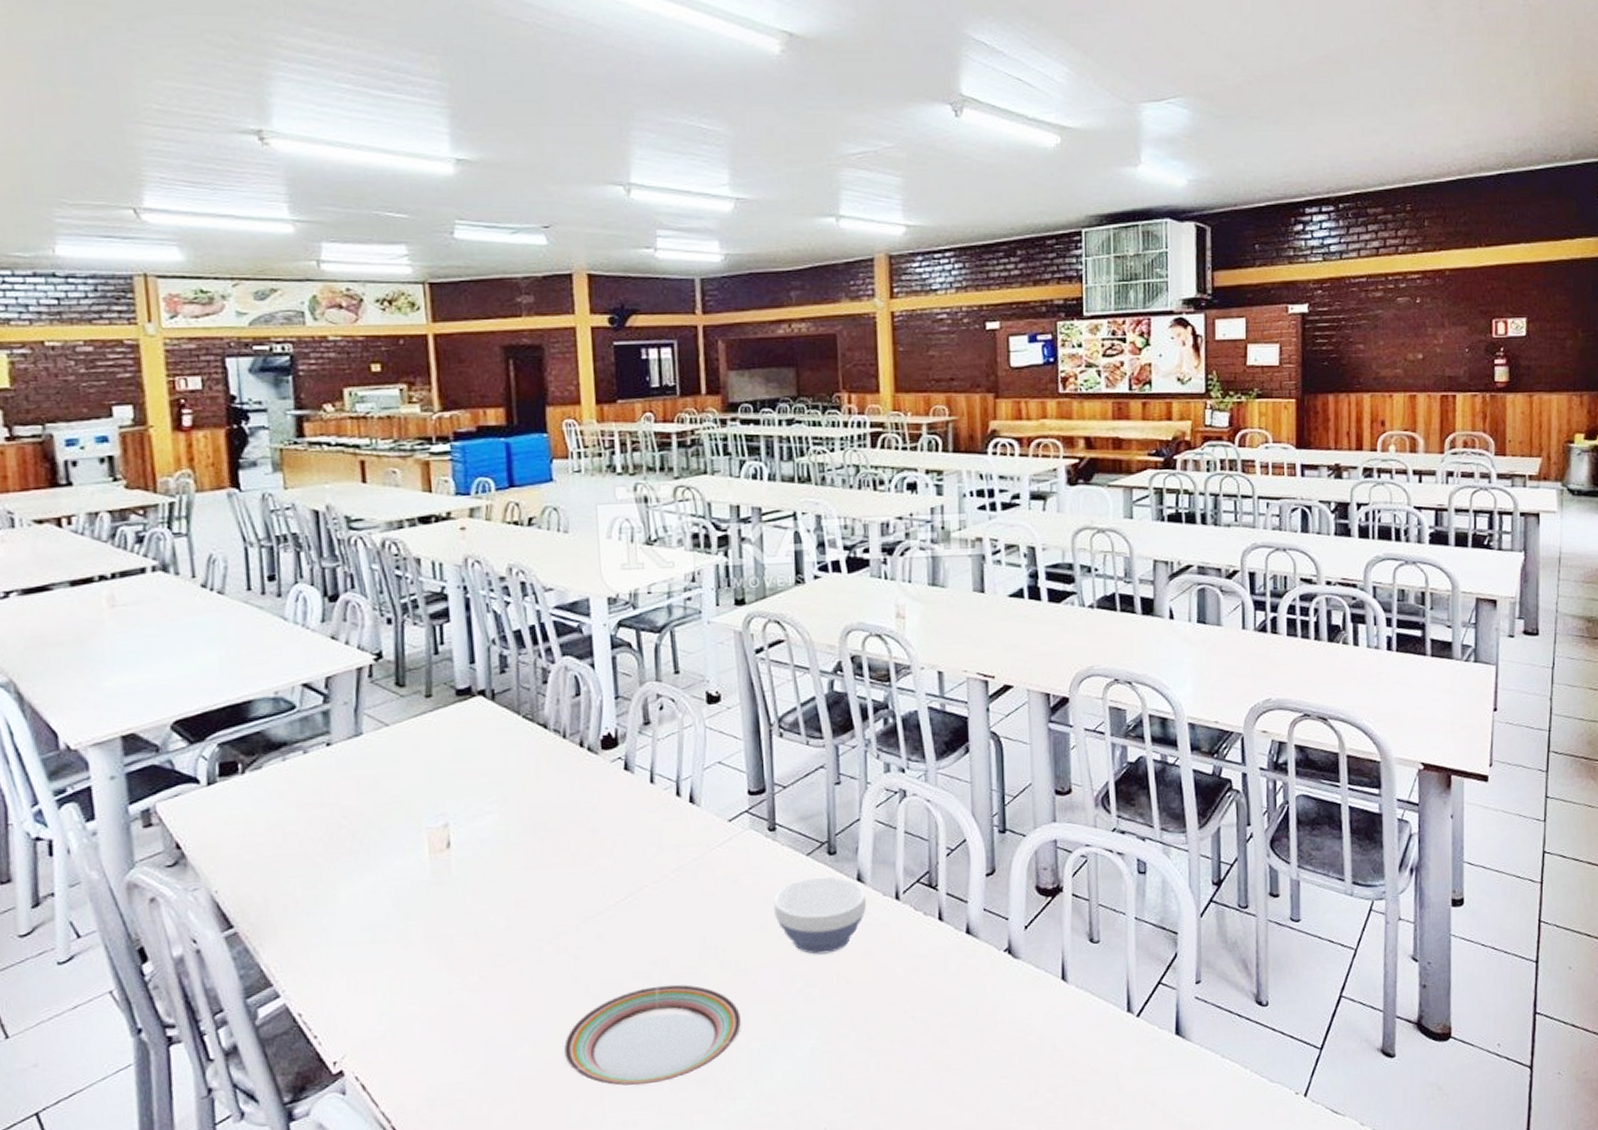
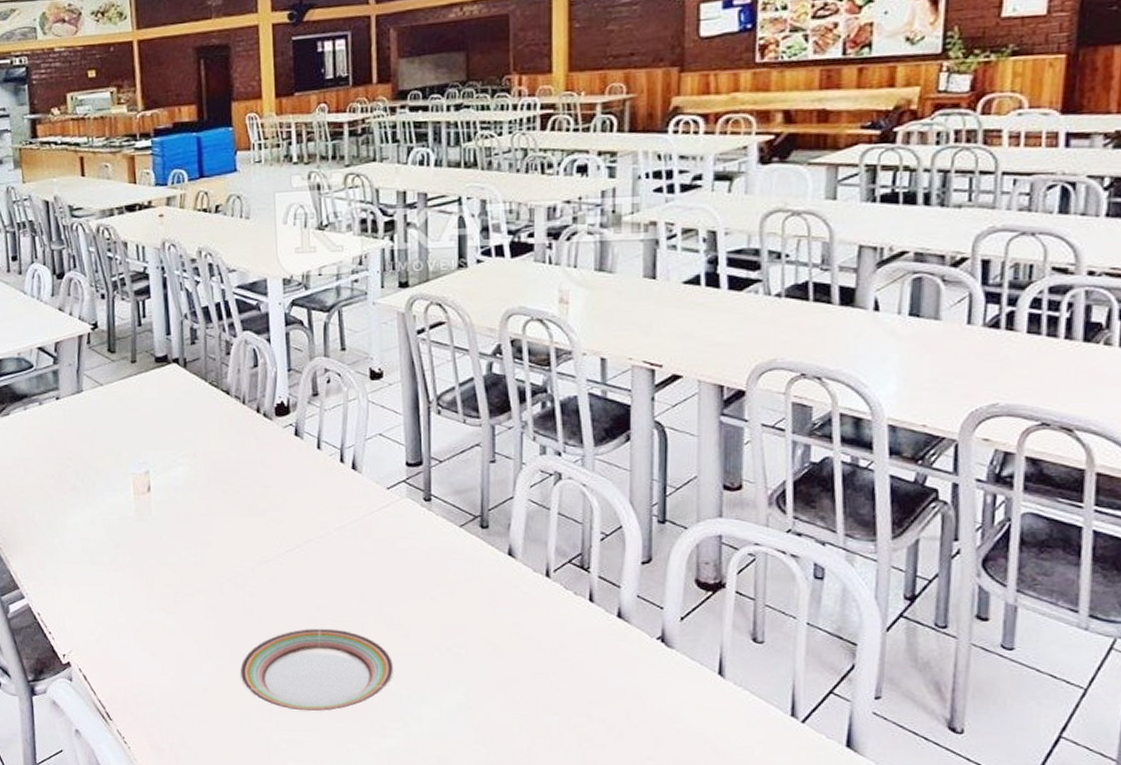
bowl: present [774,876,867,955] -> none [427,547,517,619]

